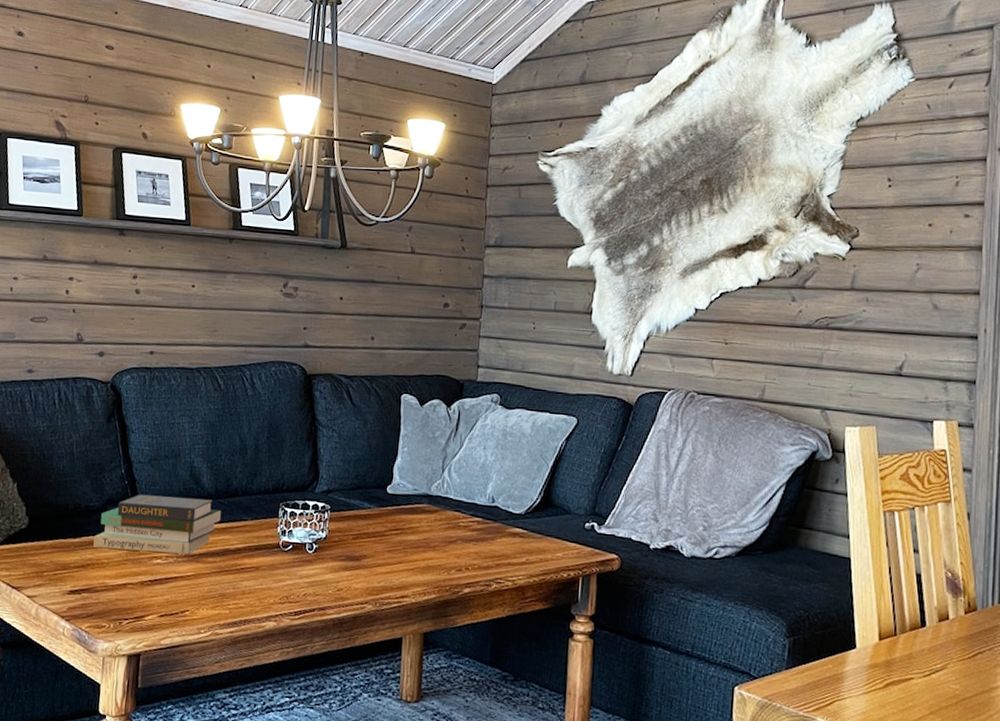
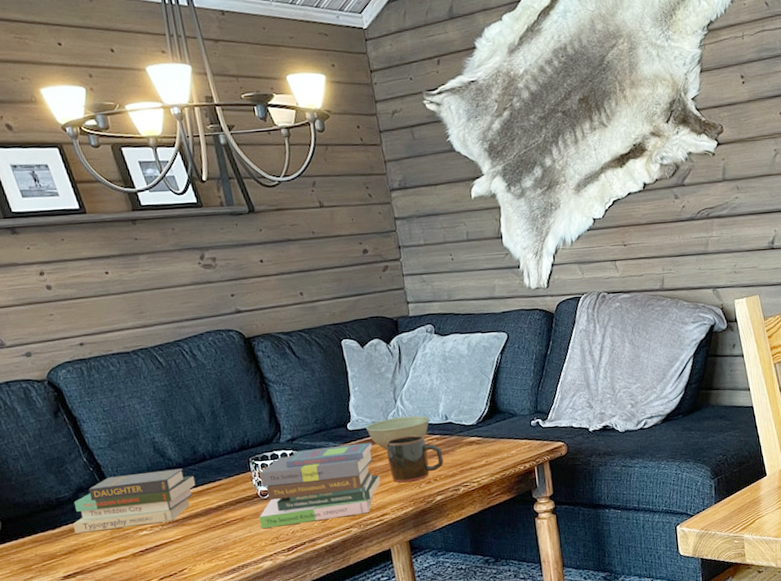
books: none [273,505,409,591] -> present [259,442,381,529]
bowl: none [405,488,475,524] -> present [365,415,430,451]
mug: none [420,511,481,566] -> present [386,435,444,483]

